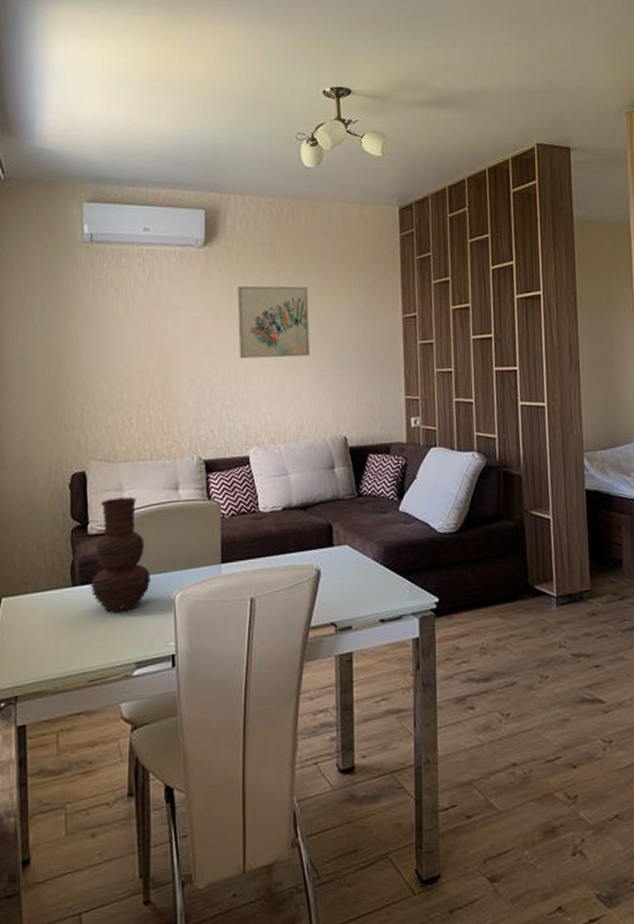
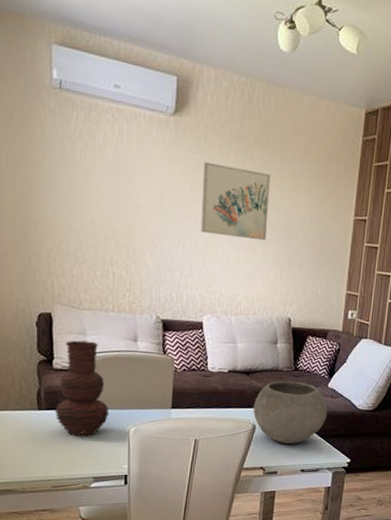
bowl: none [314,510,403,589] -> present [253,381,327,444]

